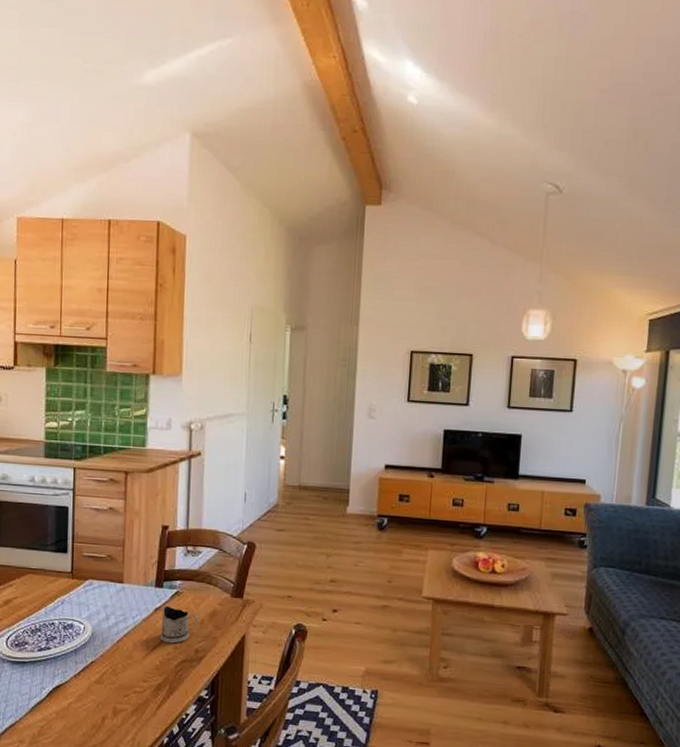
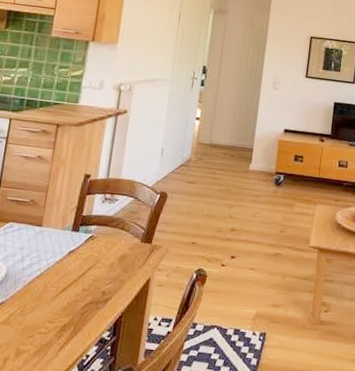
tea glass holder: present [159,605,199,644] -> none [70,249,109,286]

